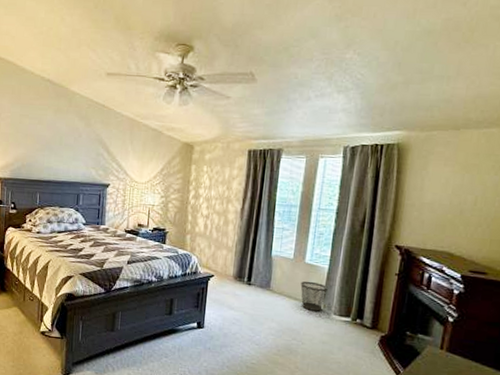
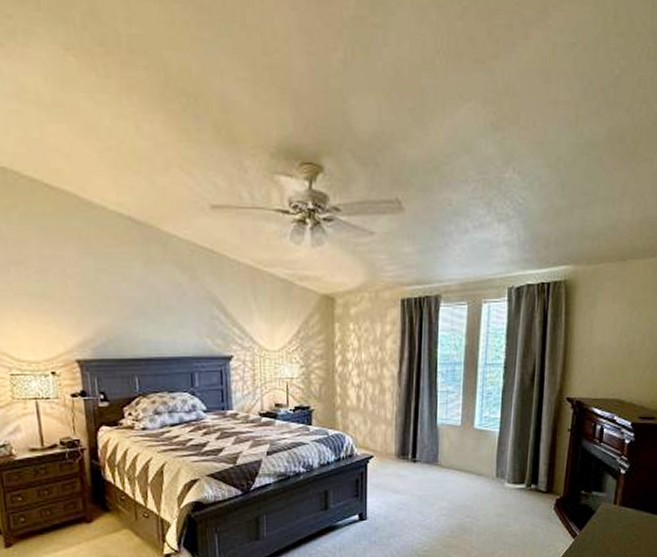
wastebasket: present [300,281,328,312] -> none [470,449,500,482]

